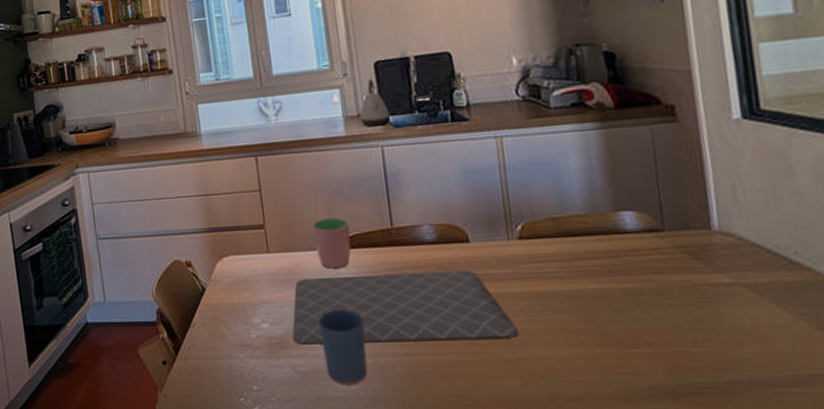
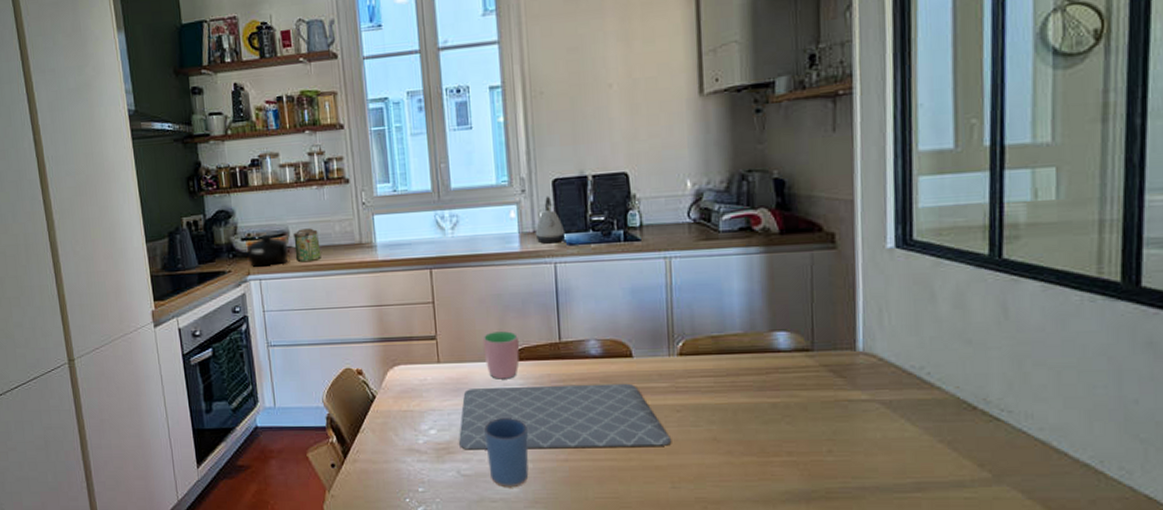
saucepan: none [75,126,115,161] -> present [247,234,288,268]
canister: none [120,119,147,154] -> present [293,228,321,263]

